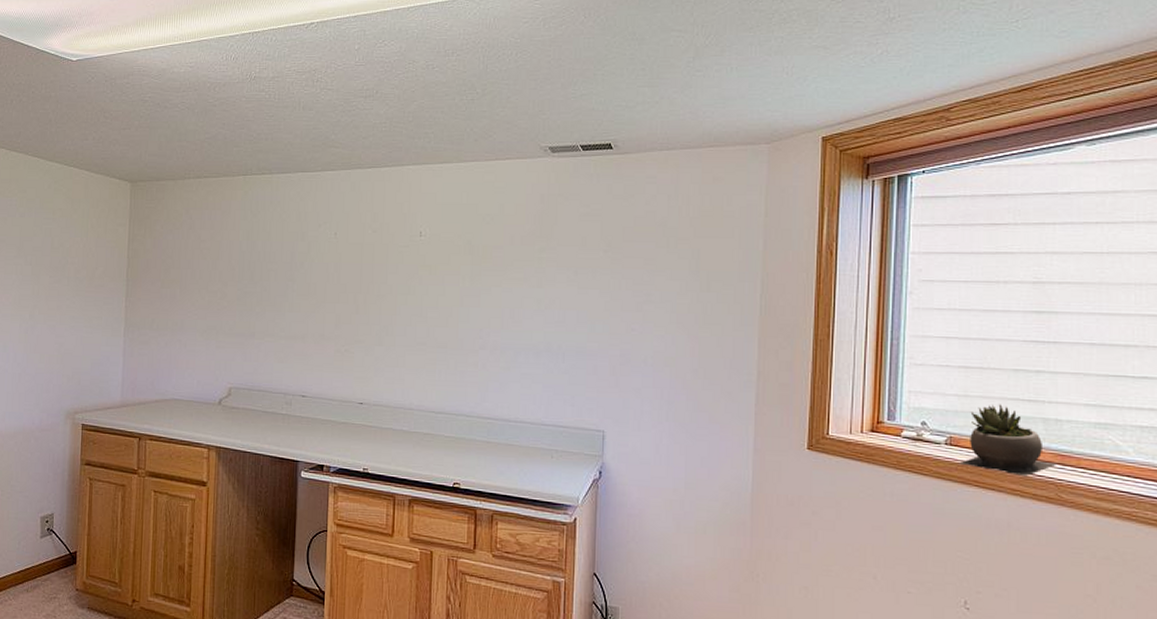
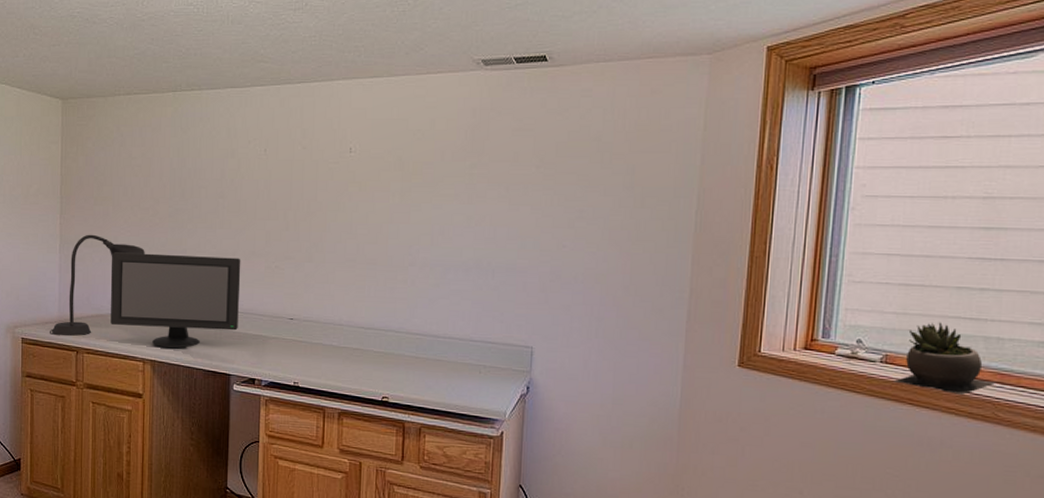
desk lamp: none [111,317,212,423] -> present [50,234,145,337]
computer monitor: none [175,335,310,435] -> present [110,252,241,349]

